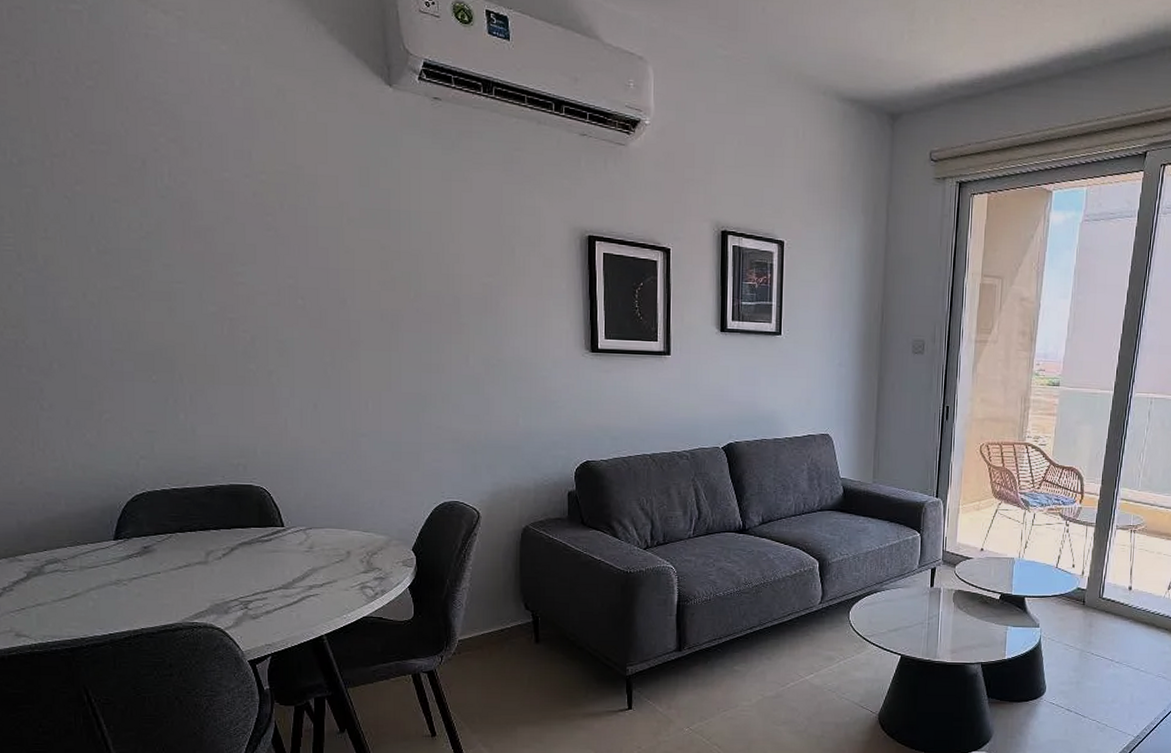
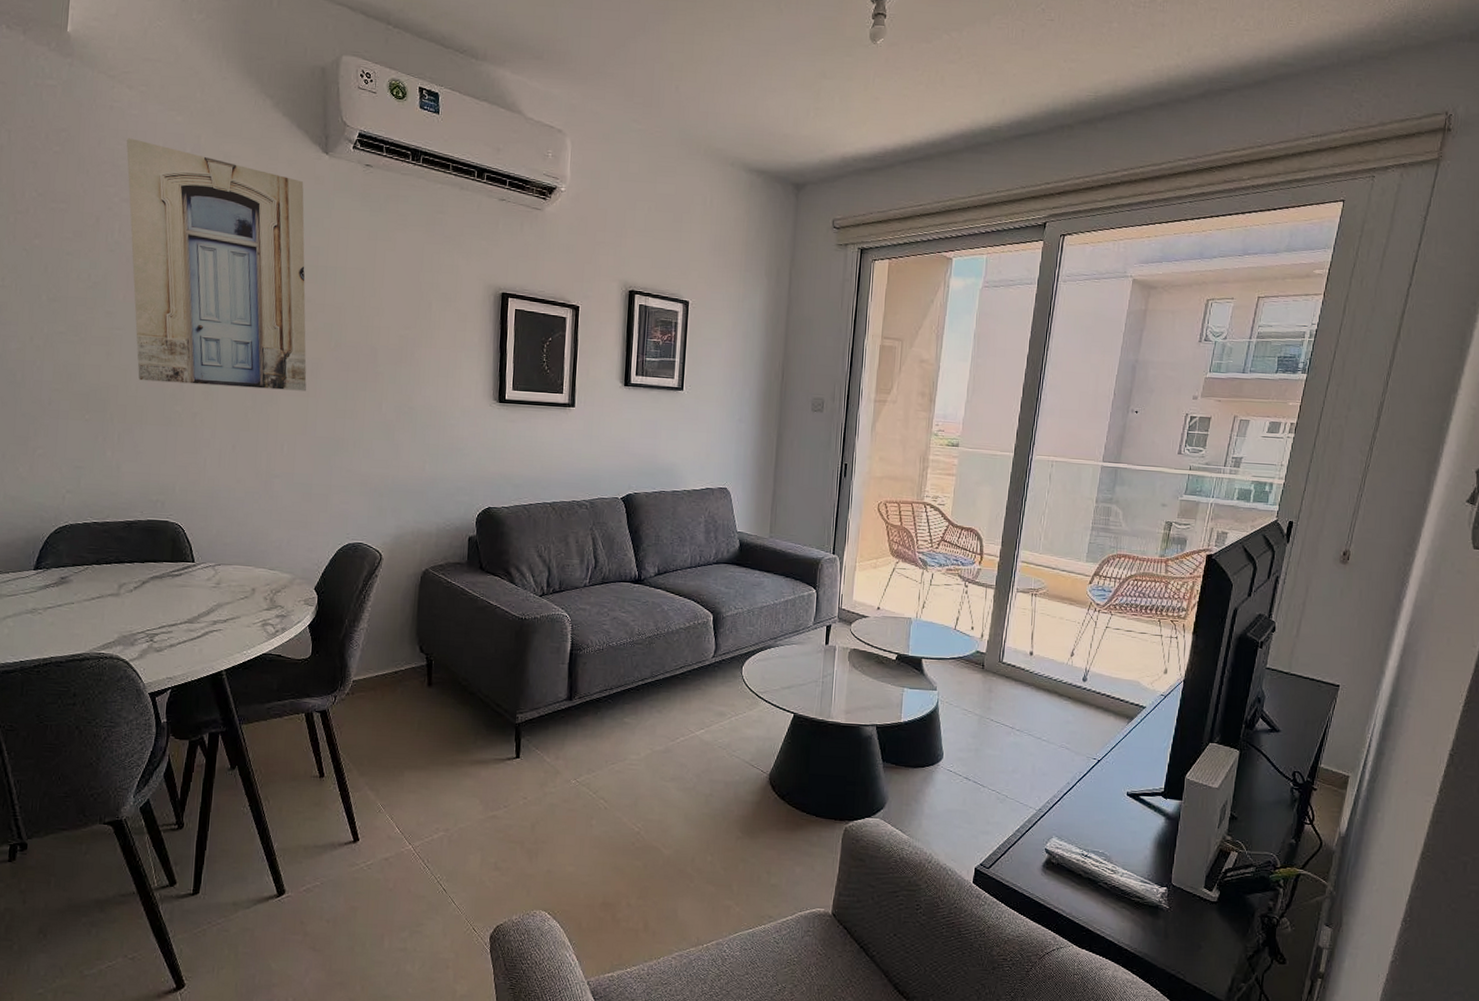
wall art: none [167,70,387,345] -> present [126,138,307,391]

